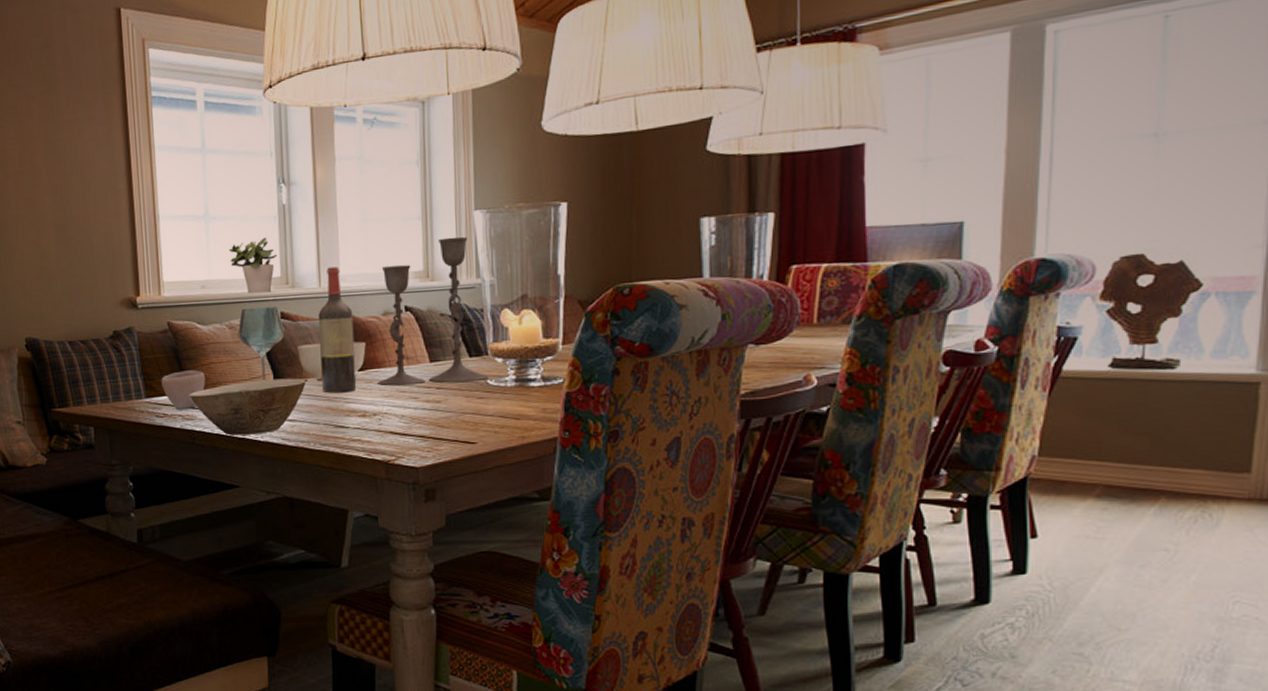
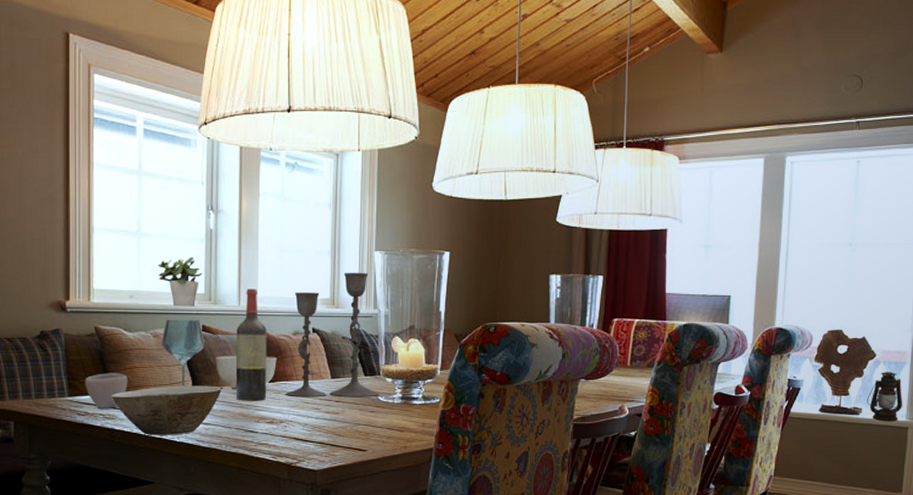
lantern: none [1188,306,1249,377] -> present [867,372,902,422]

